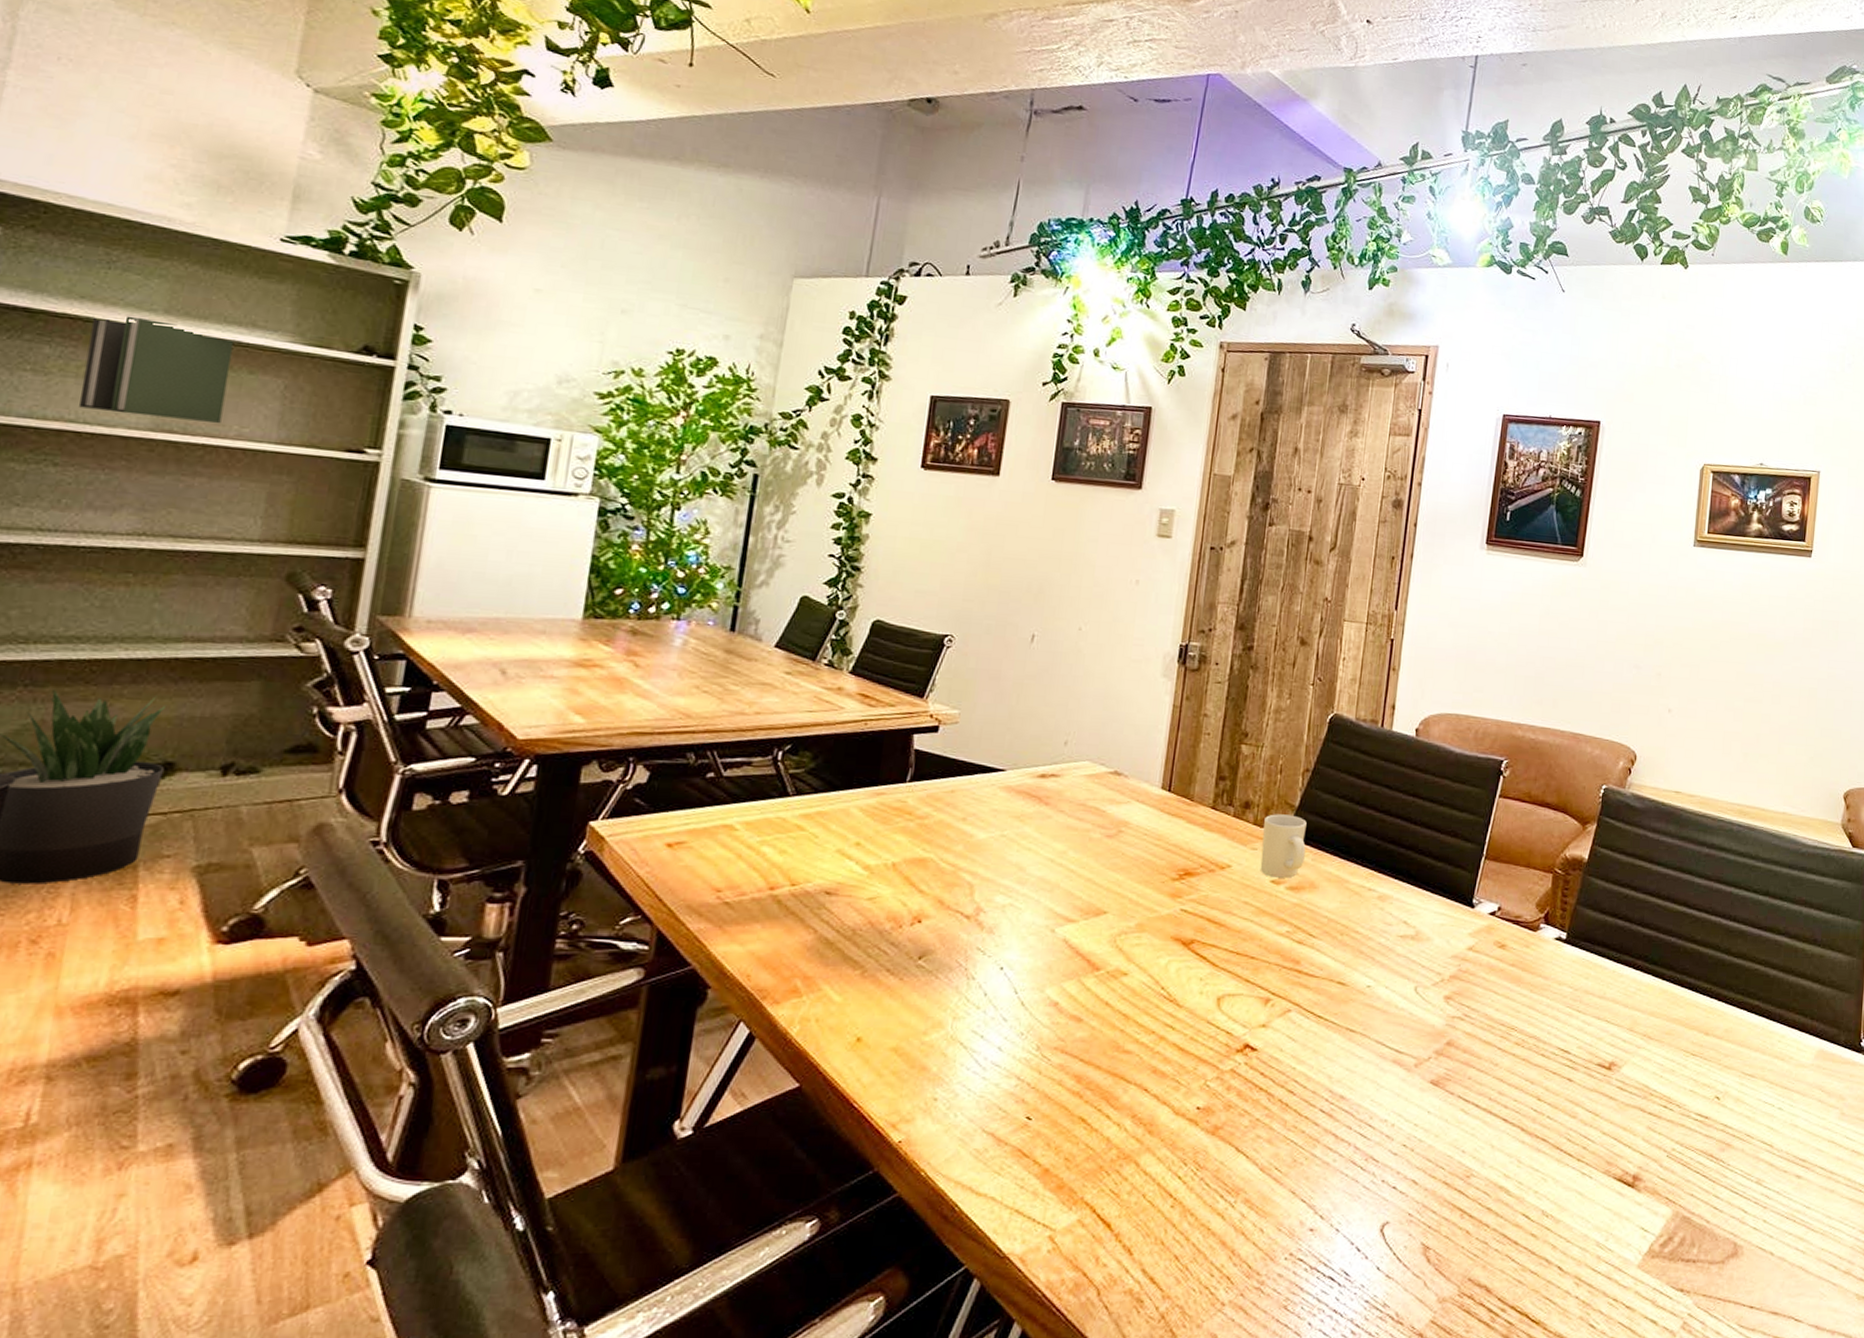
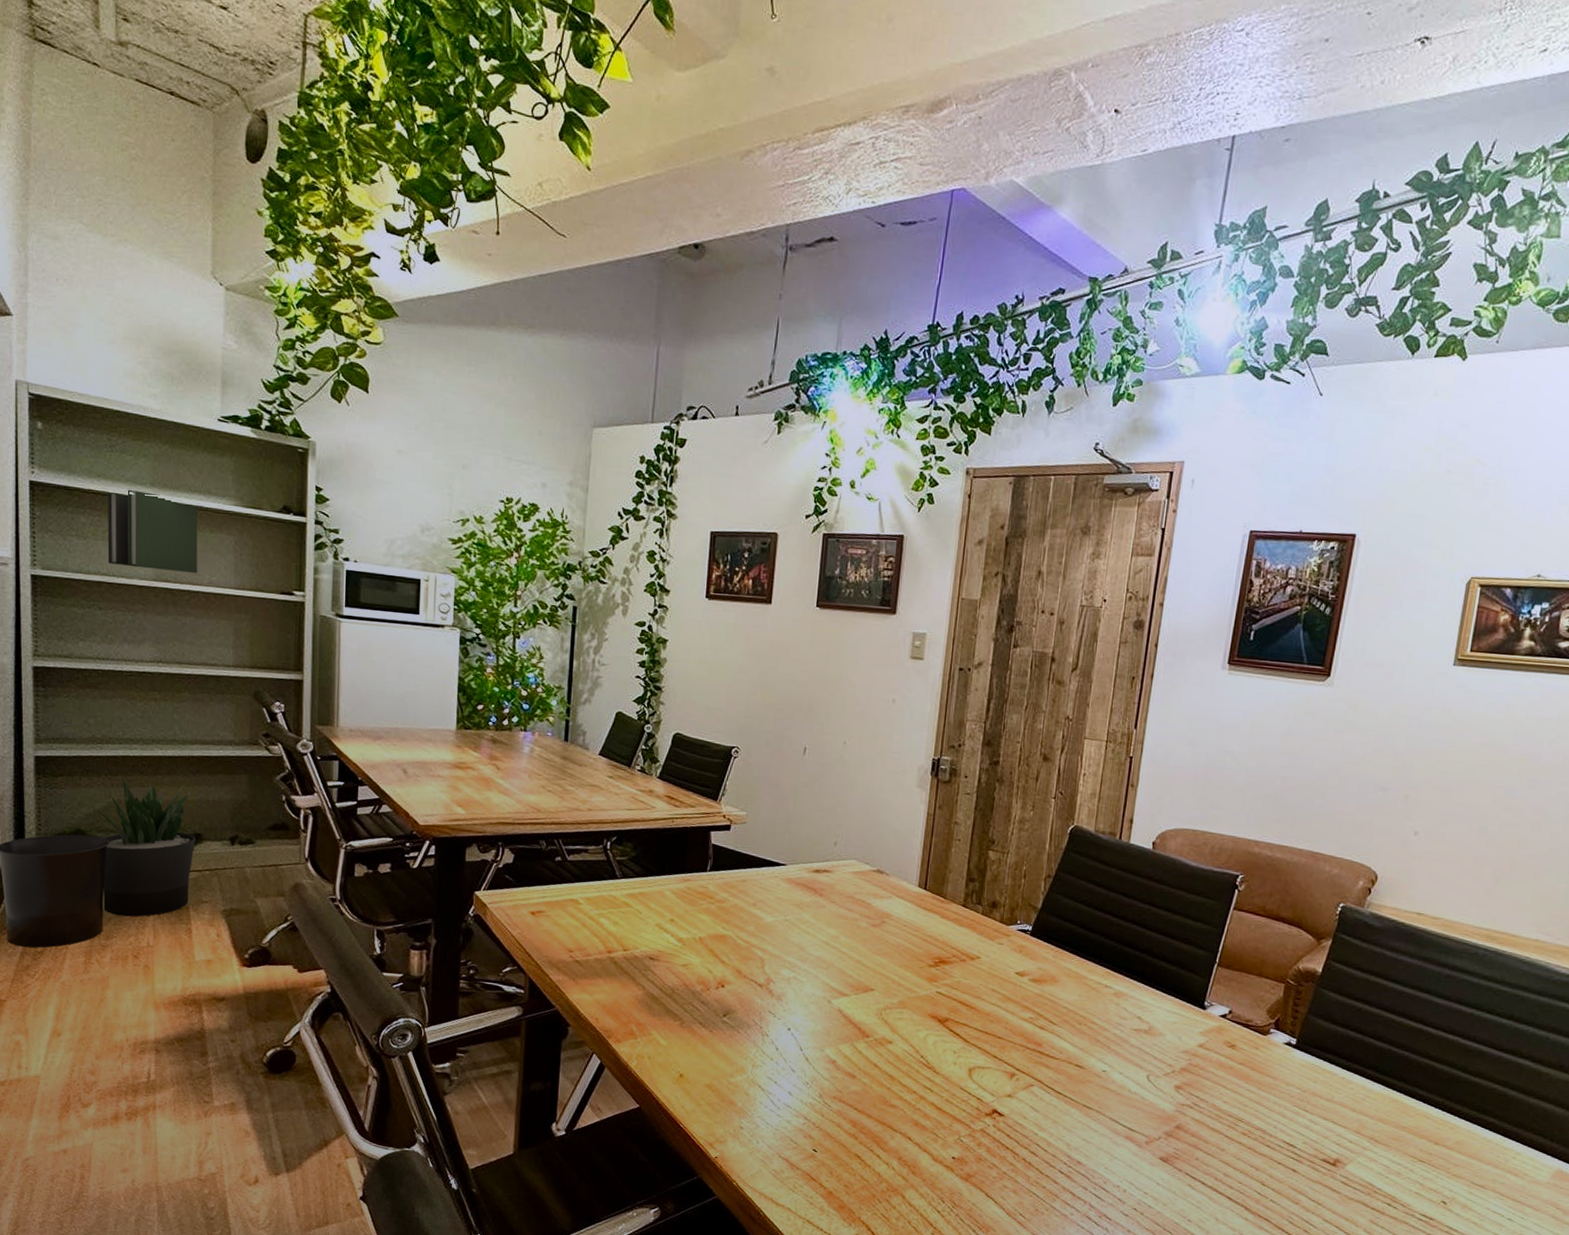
mug: present [1260,814,1307,878] -> none [1006,914,1048,971]

